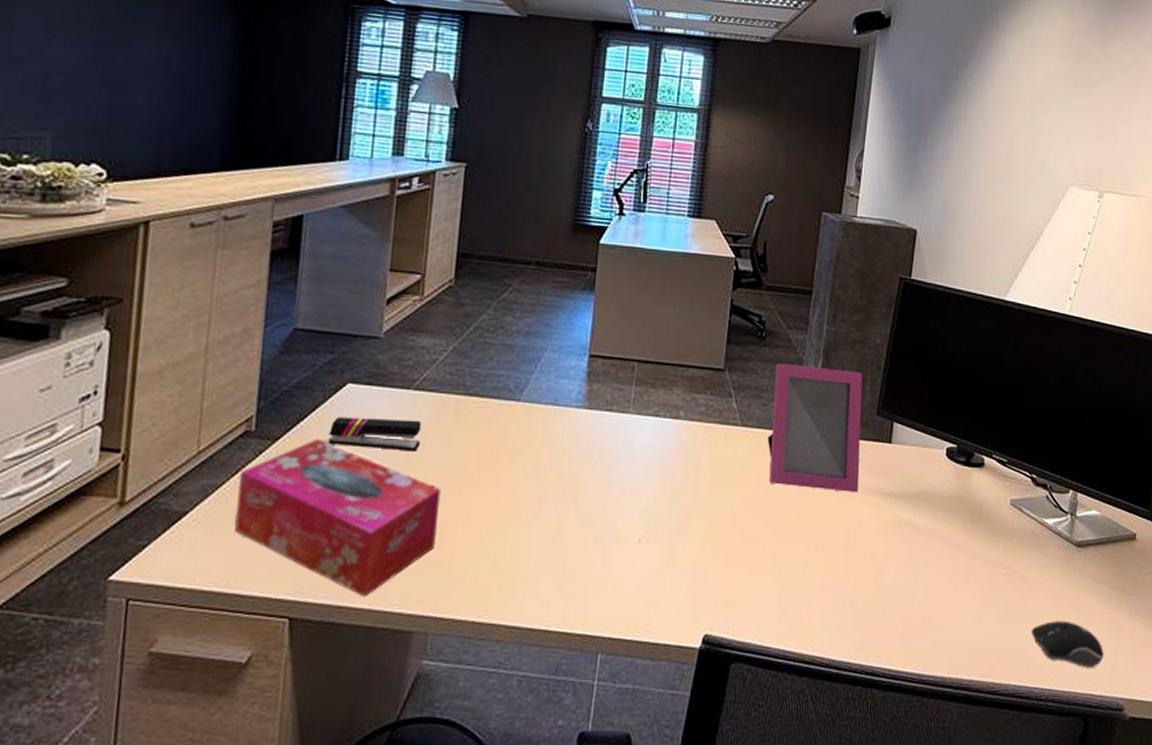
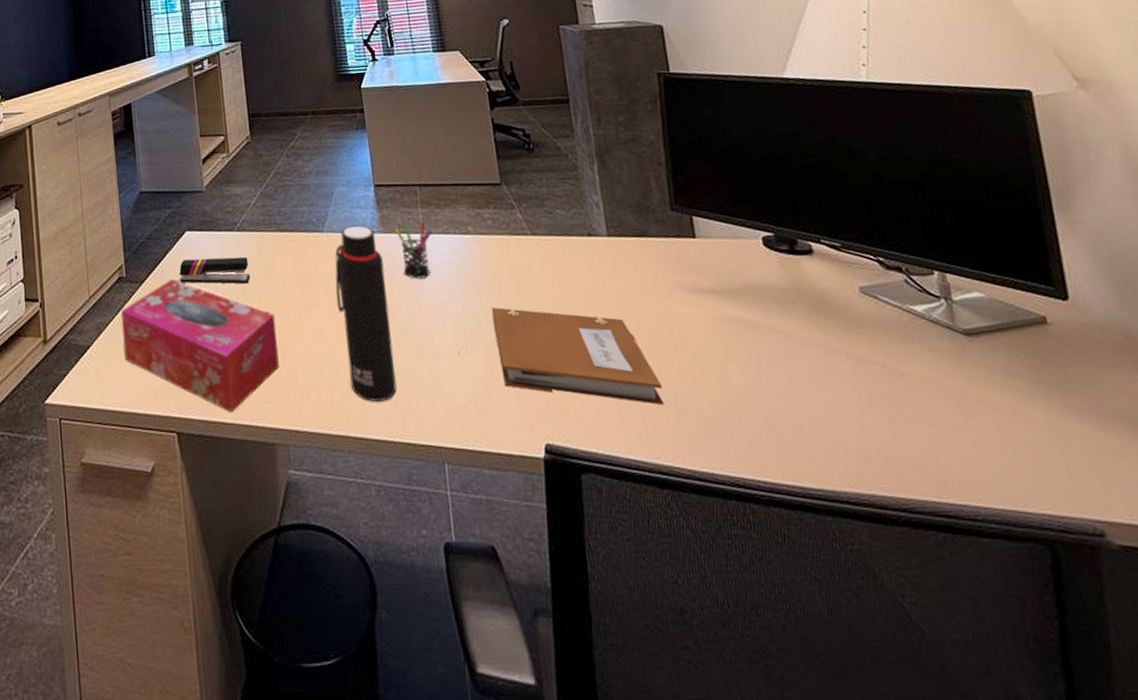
water bottle: none [515,397,581,589] -> present [334,225,397,402]
pen holder: none [600,400,641,462] -> present [394,221,432,279]
notebook: none [678,497,826,599] -> present [491,307,664,405]
picture frame: present [767,362,863,493] -> none [551,170,673,292]
computer mouse: present [1031,621,1104,668] -> none [935,423,1051,481]

